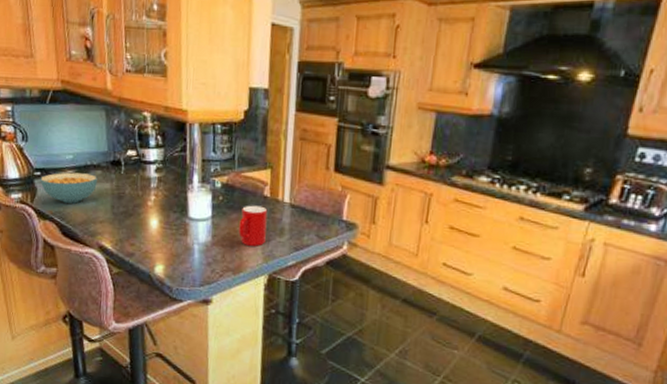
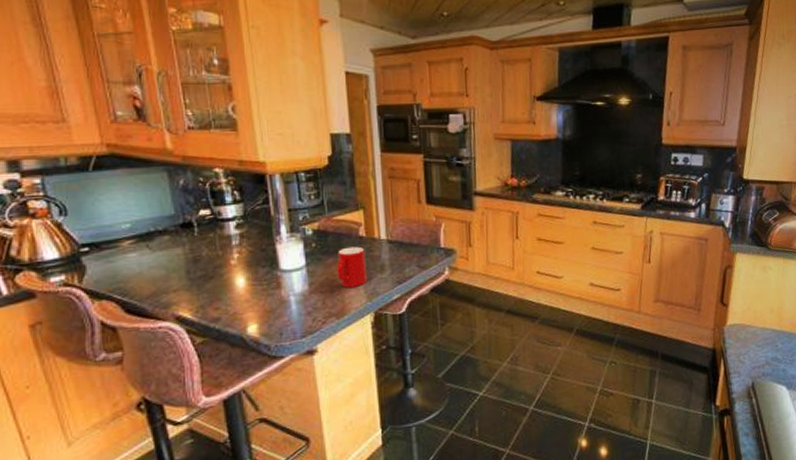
cereal bowl: present [40,172,97,204] -> none [89,241,165,277]

